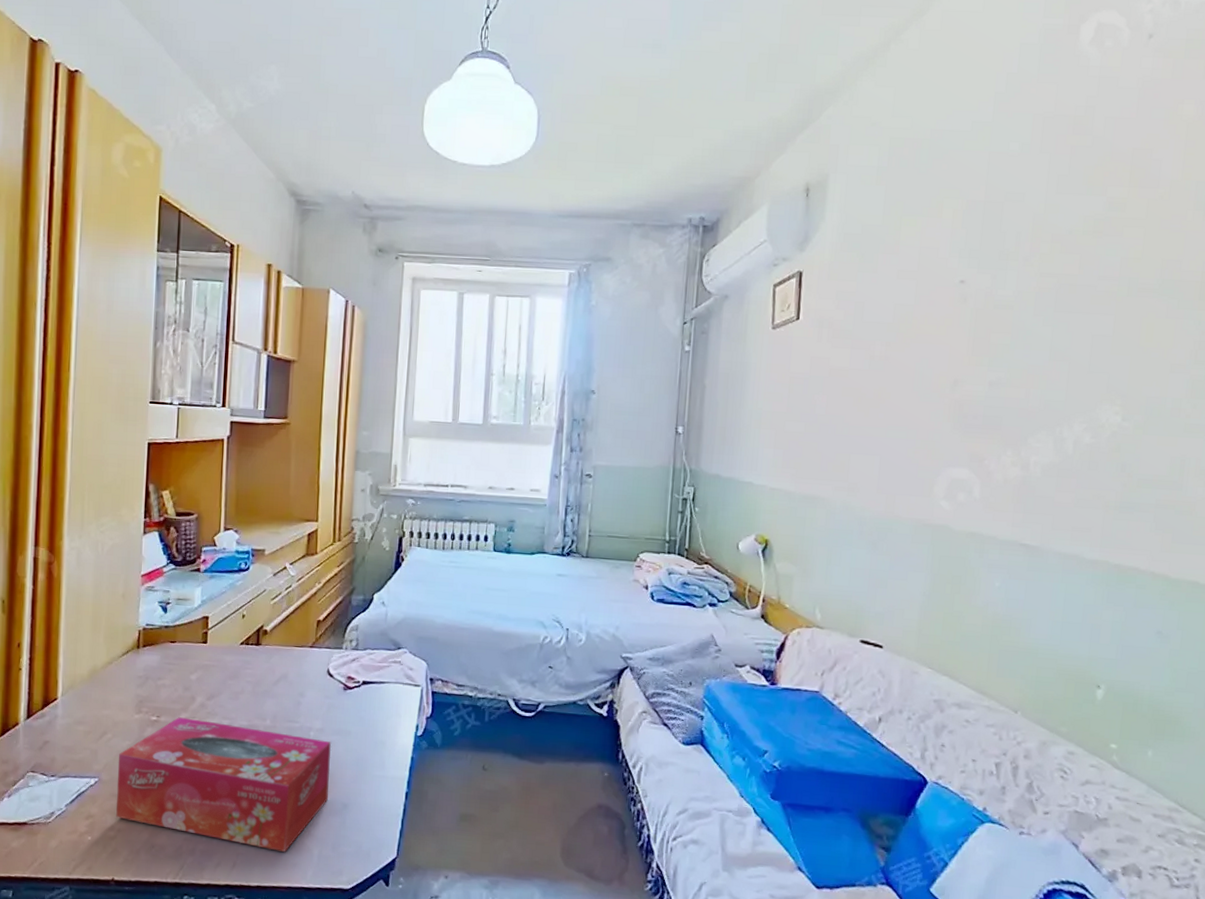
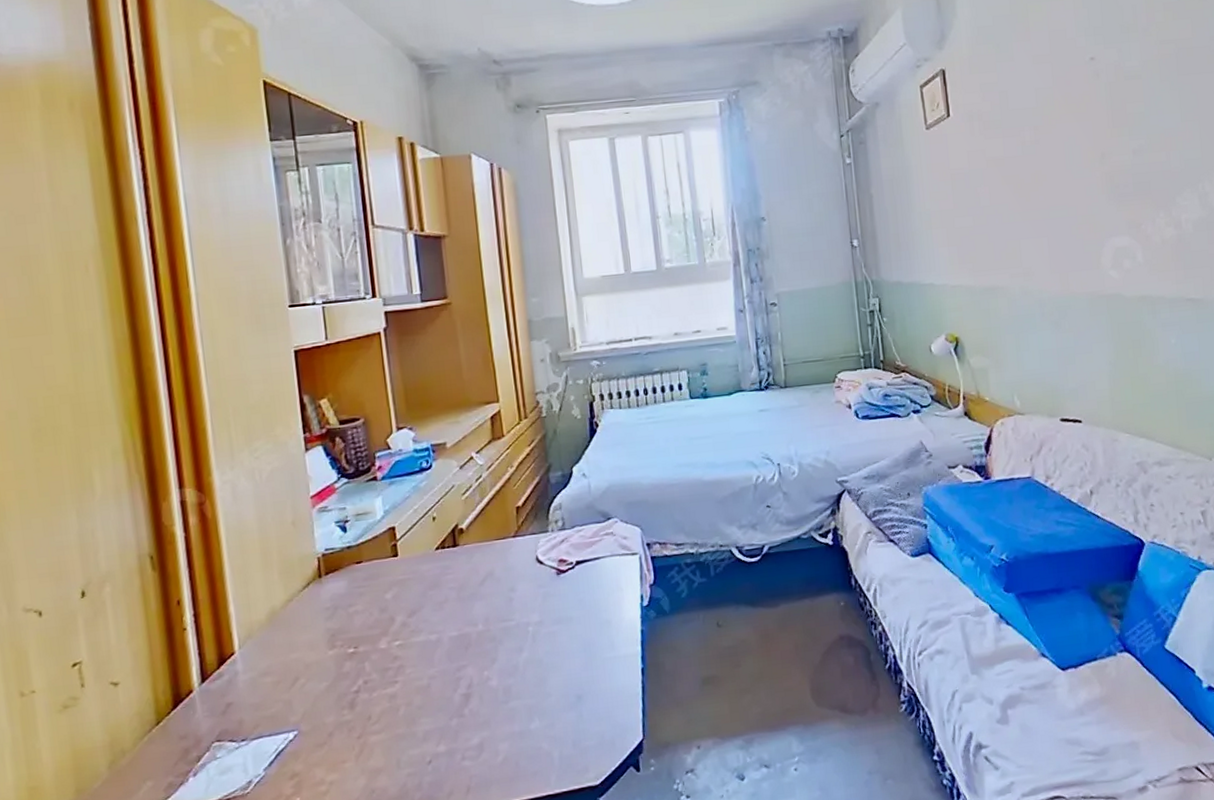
tissue box: present [116,717,332,852] -> none [317,633,559,770]

